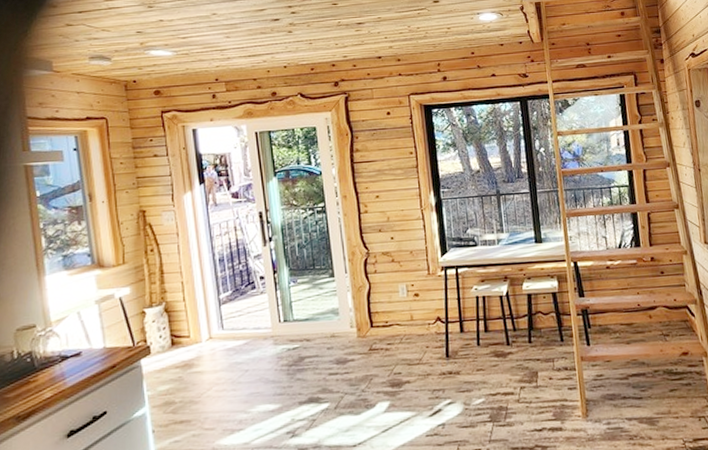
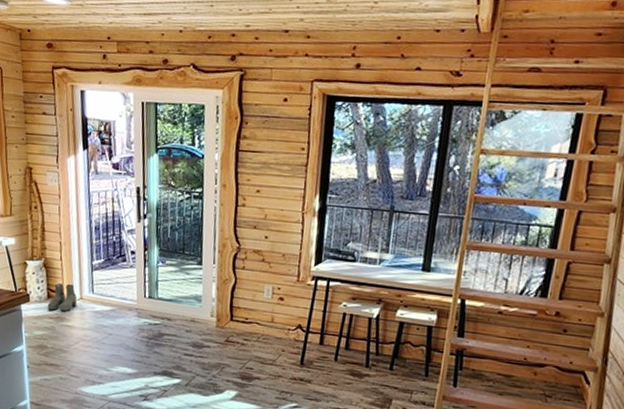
boots: none [171,324,206,359] -> present [47,283,77,312]

